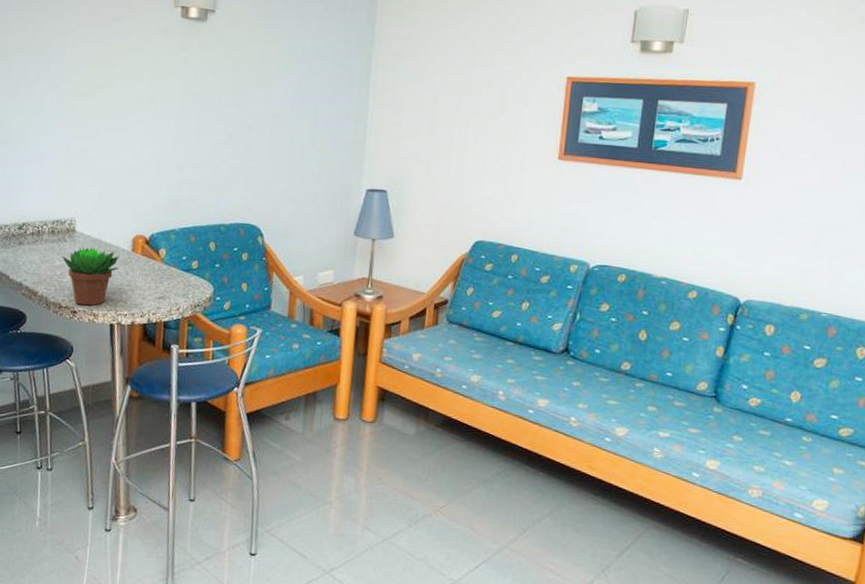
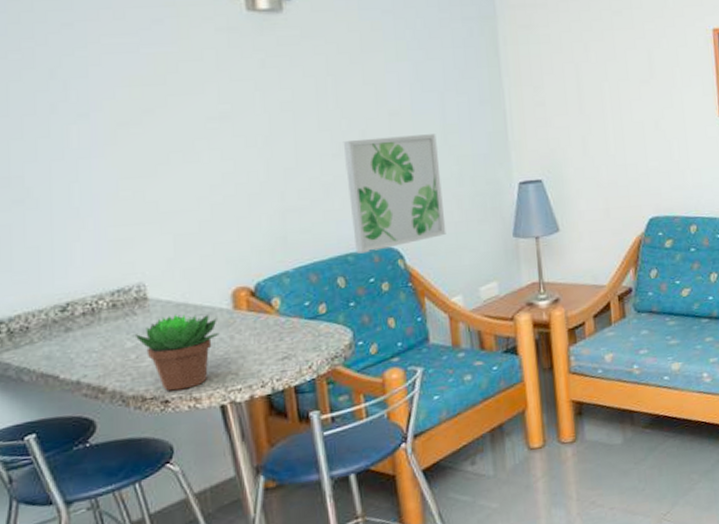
wall art: none [227,132,306,227] -> present [343,134,446,254]

